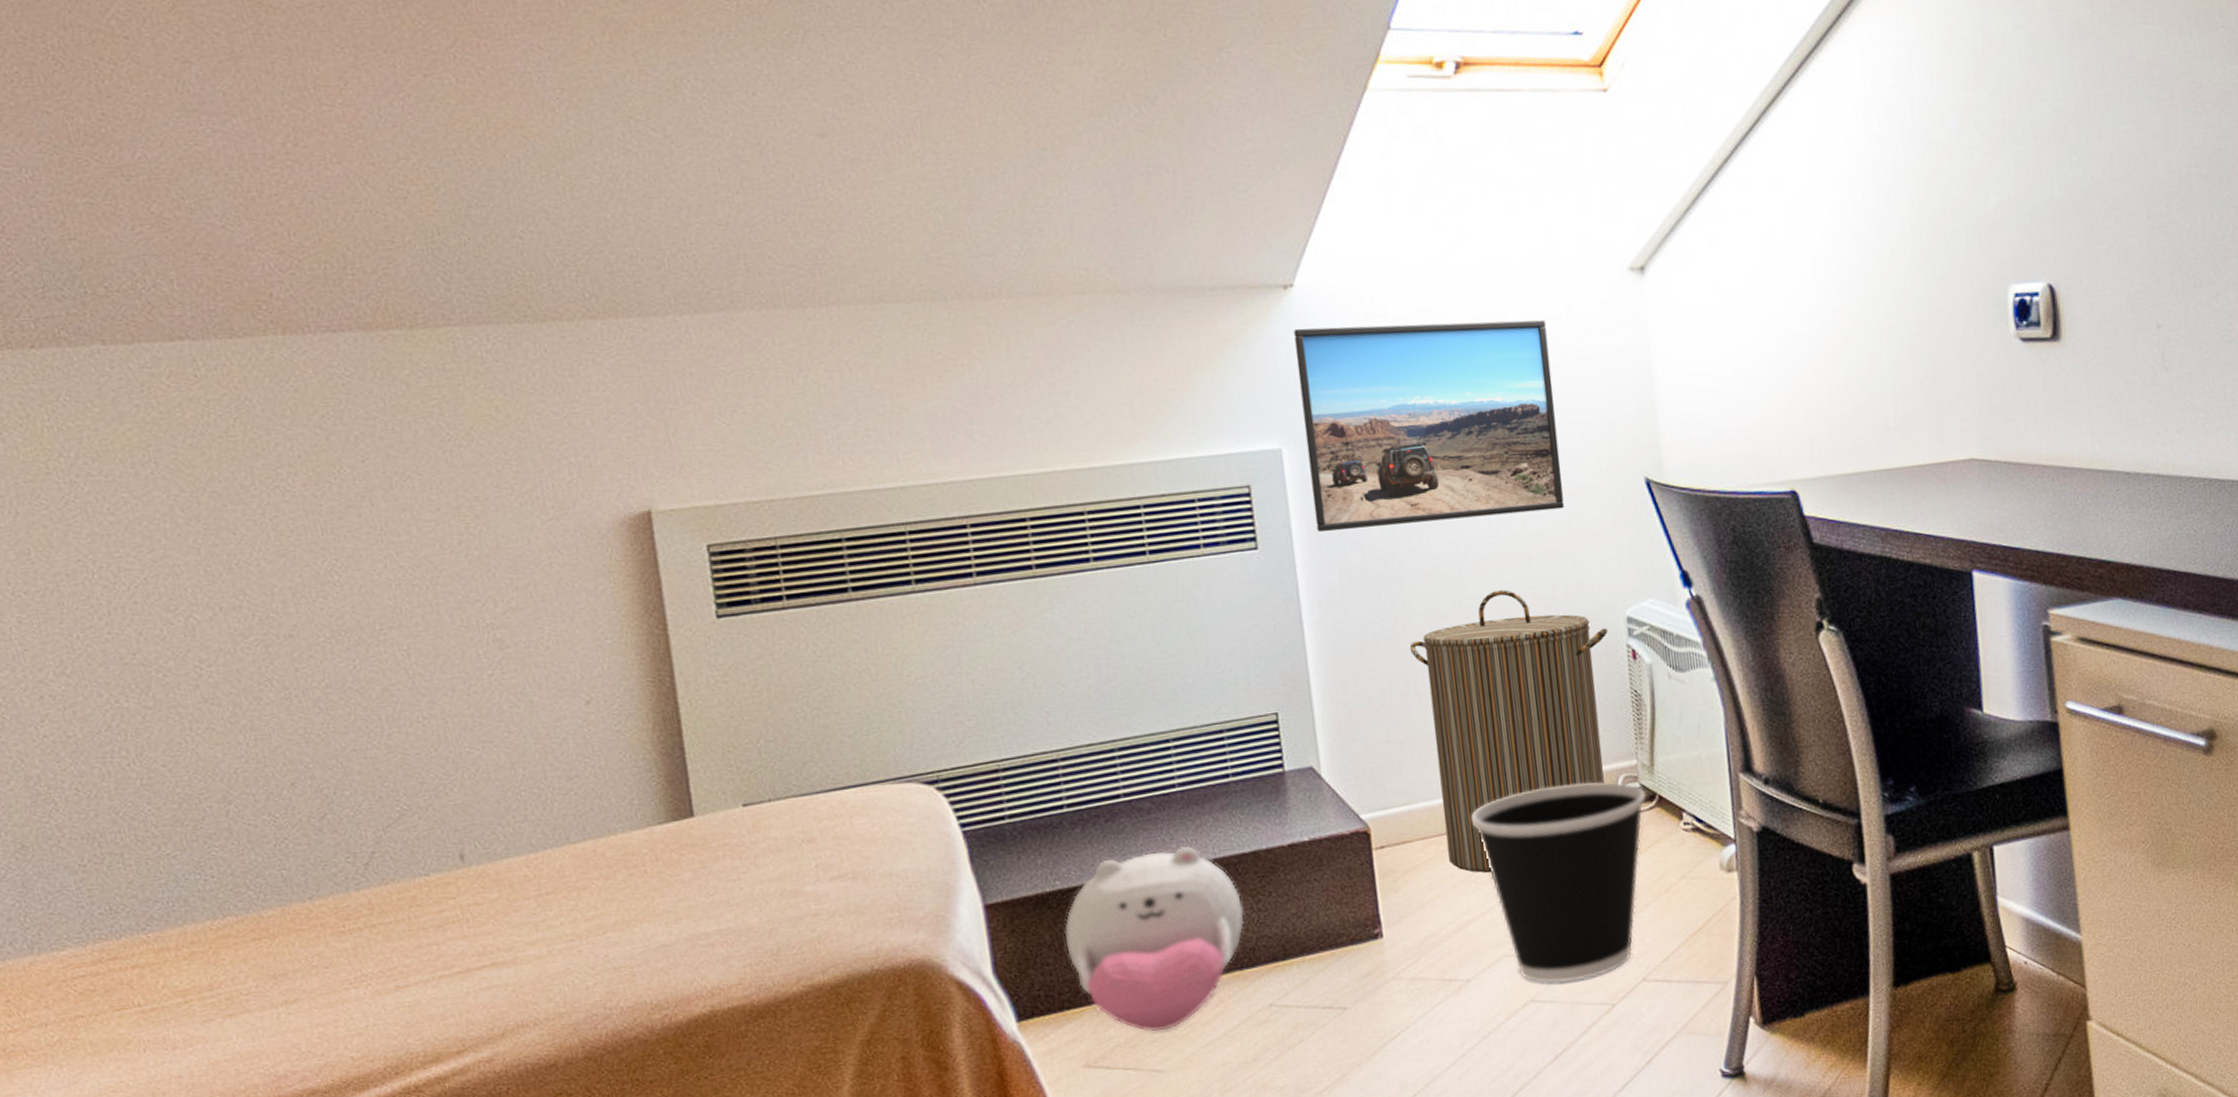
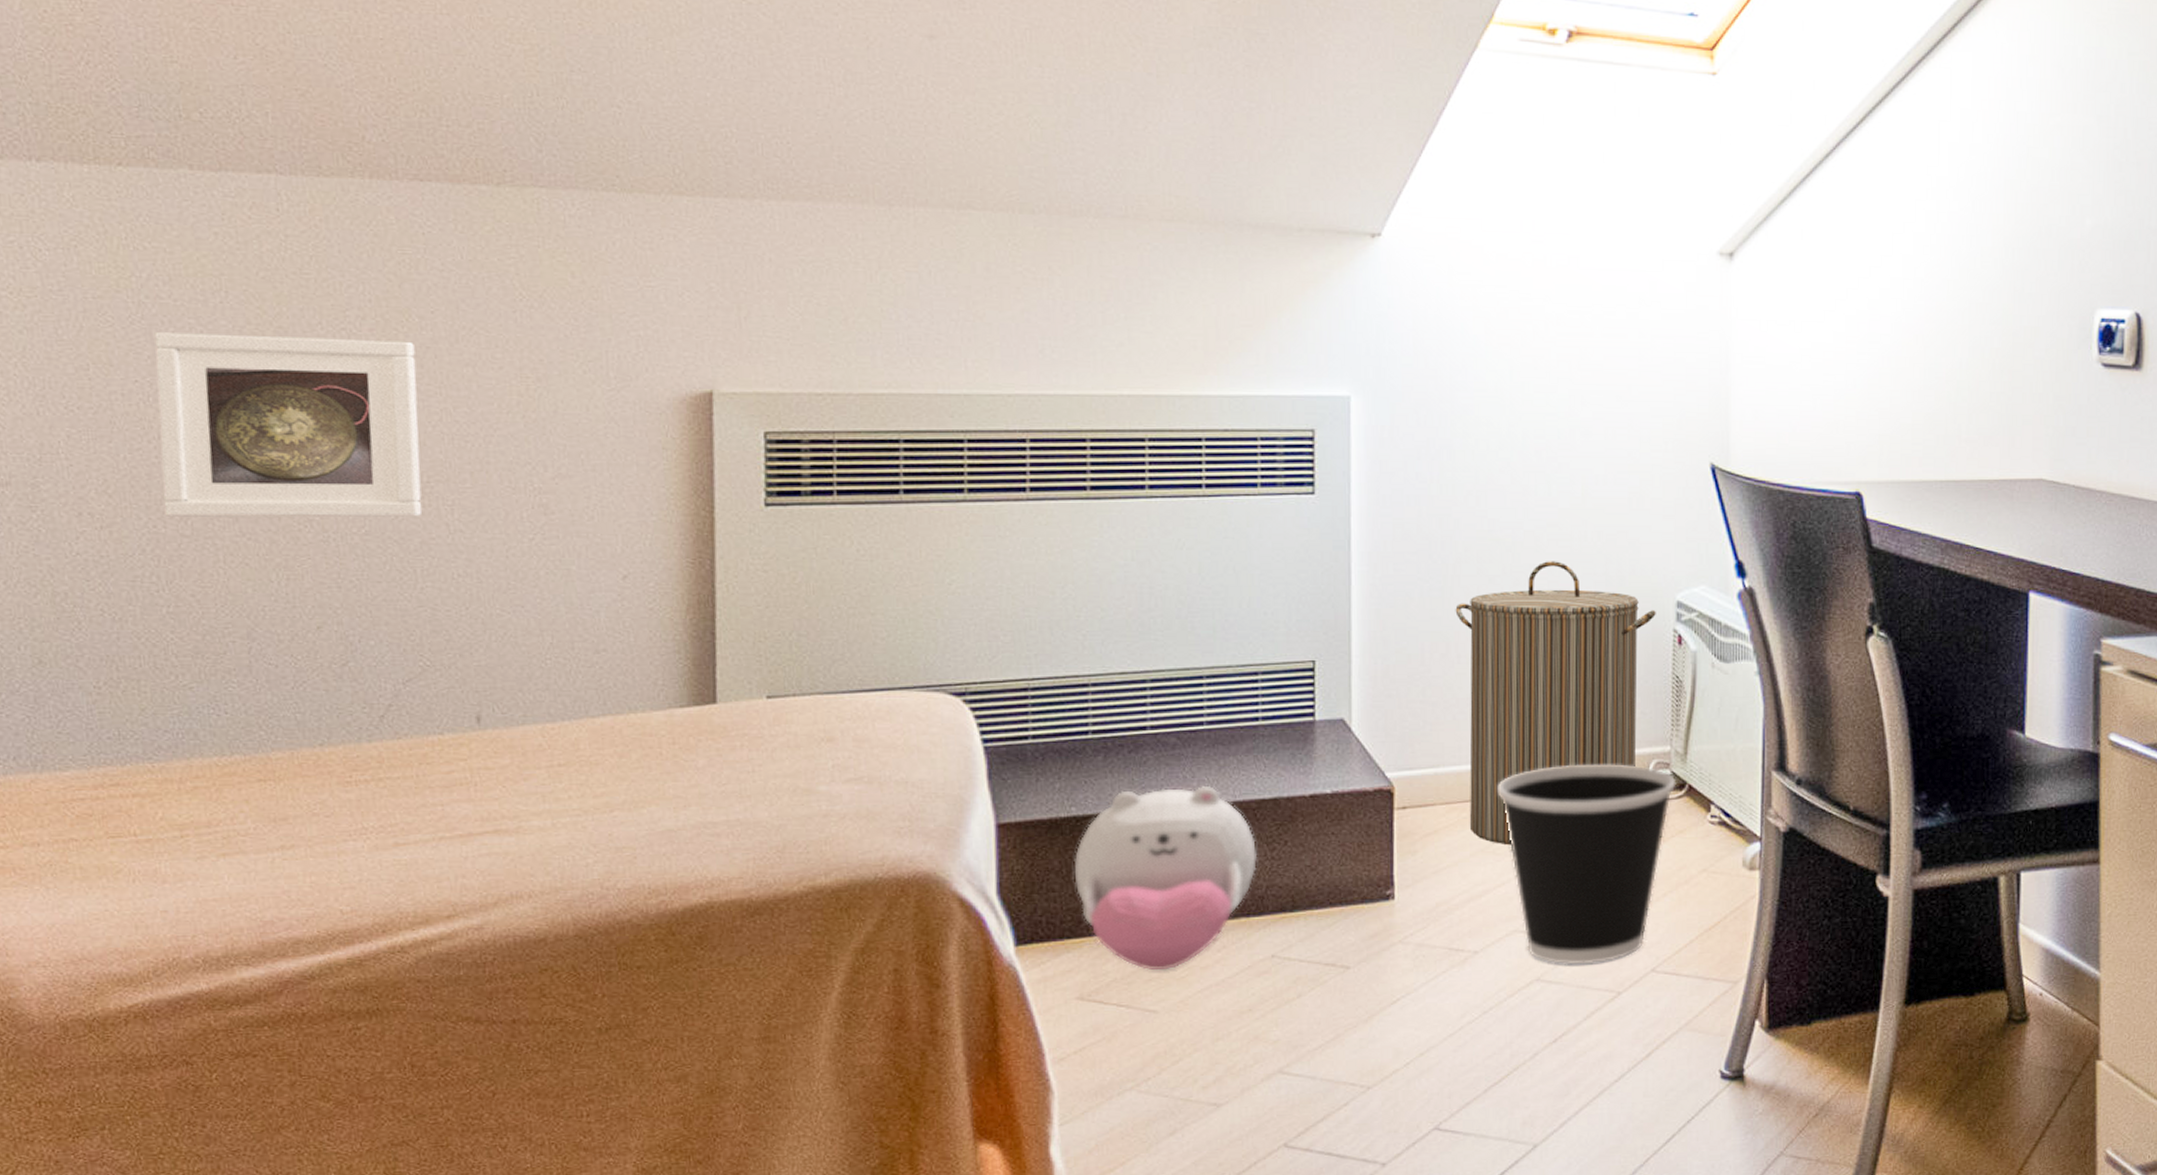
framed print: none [90,492,380,691] -> present [154,332,423,518]
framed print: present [1294,320,1564,533] -> none [1375,278,1630,486]

